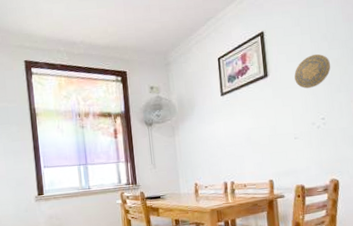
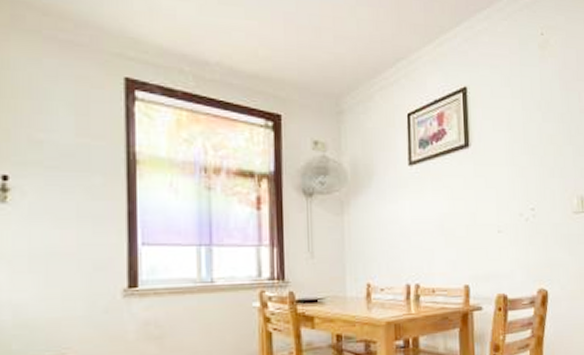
decorative plate: present [294,54,331,89] -> none [501,126,544,168]

